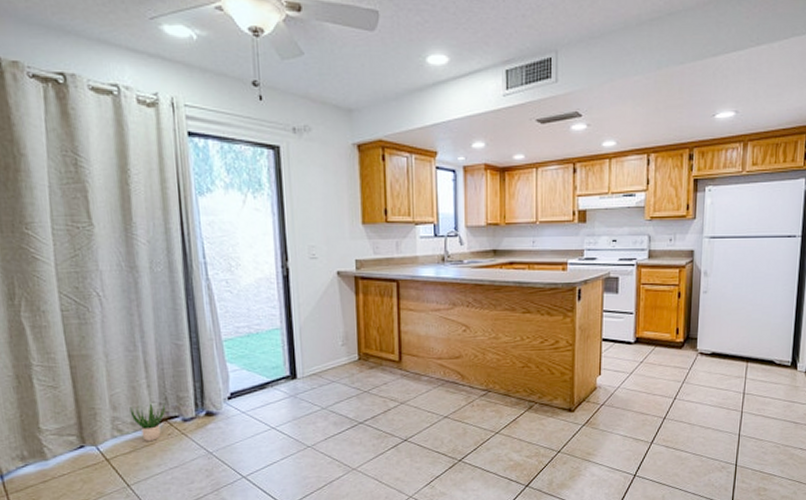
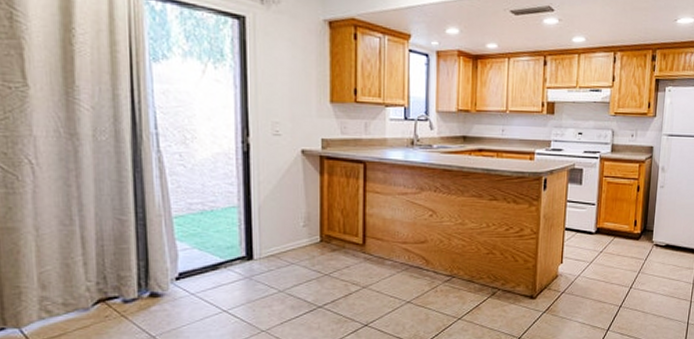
potted plant: present [130,402,166,441] -> none [62,281,105,323]

